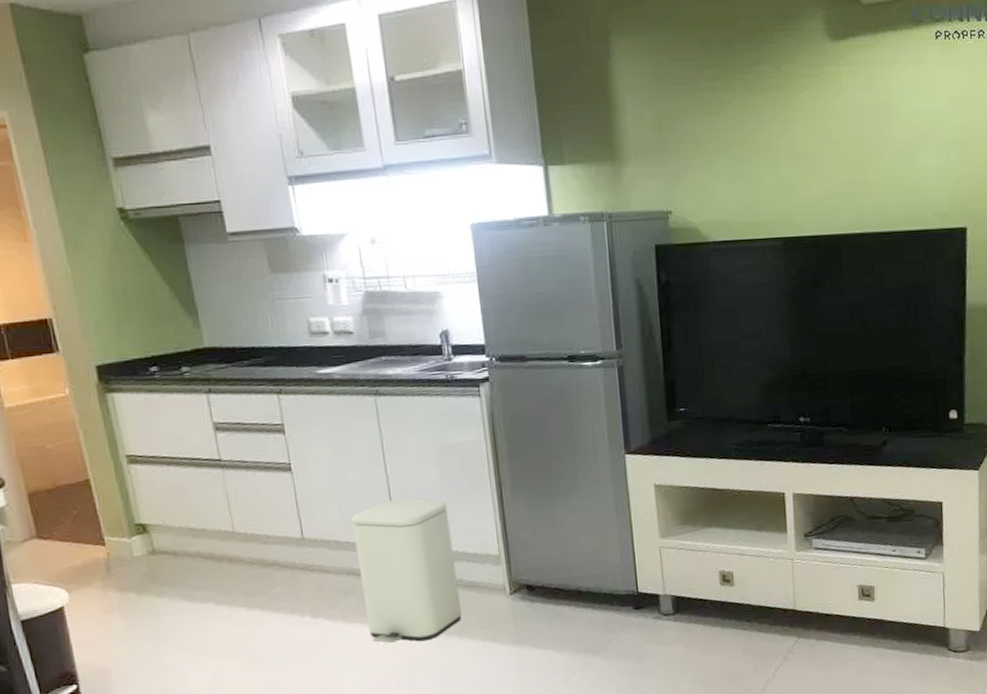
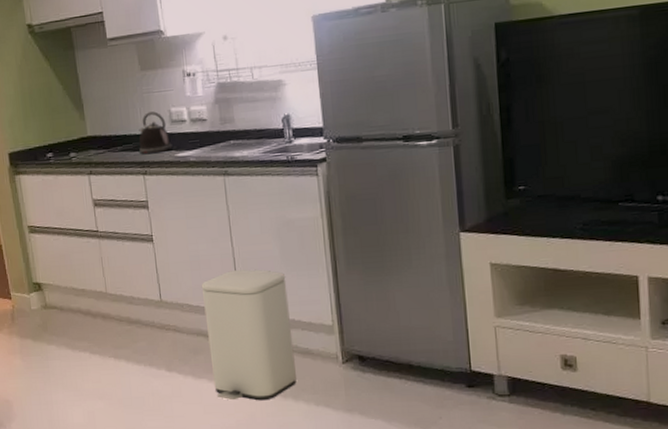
kettle: none [270,321,313,371] -> present [138,111,173,155]

